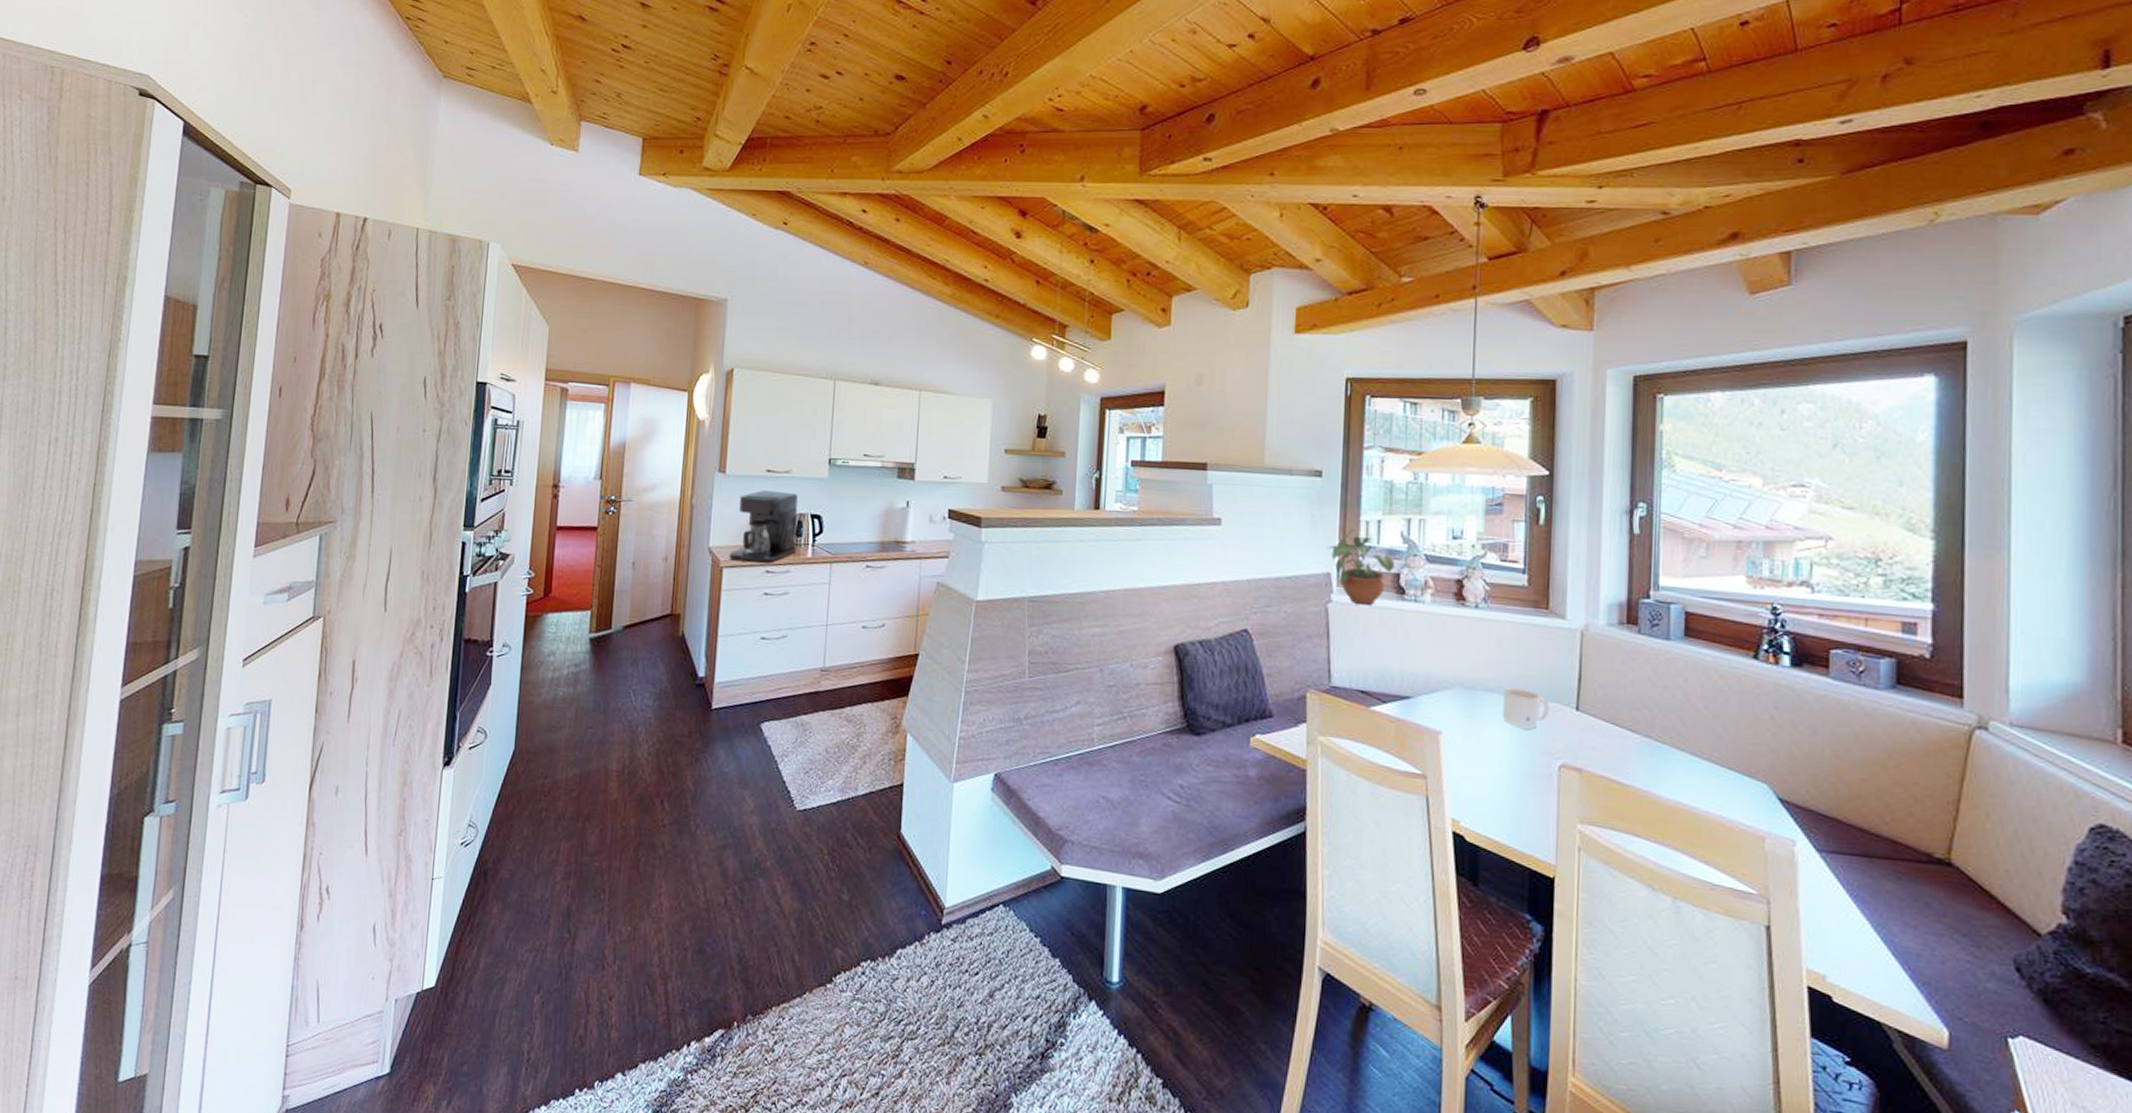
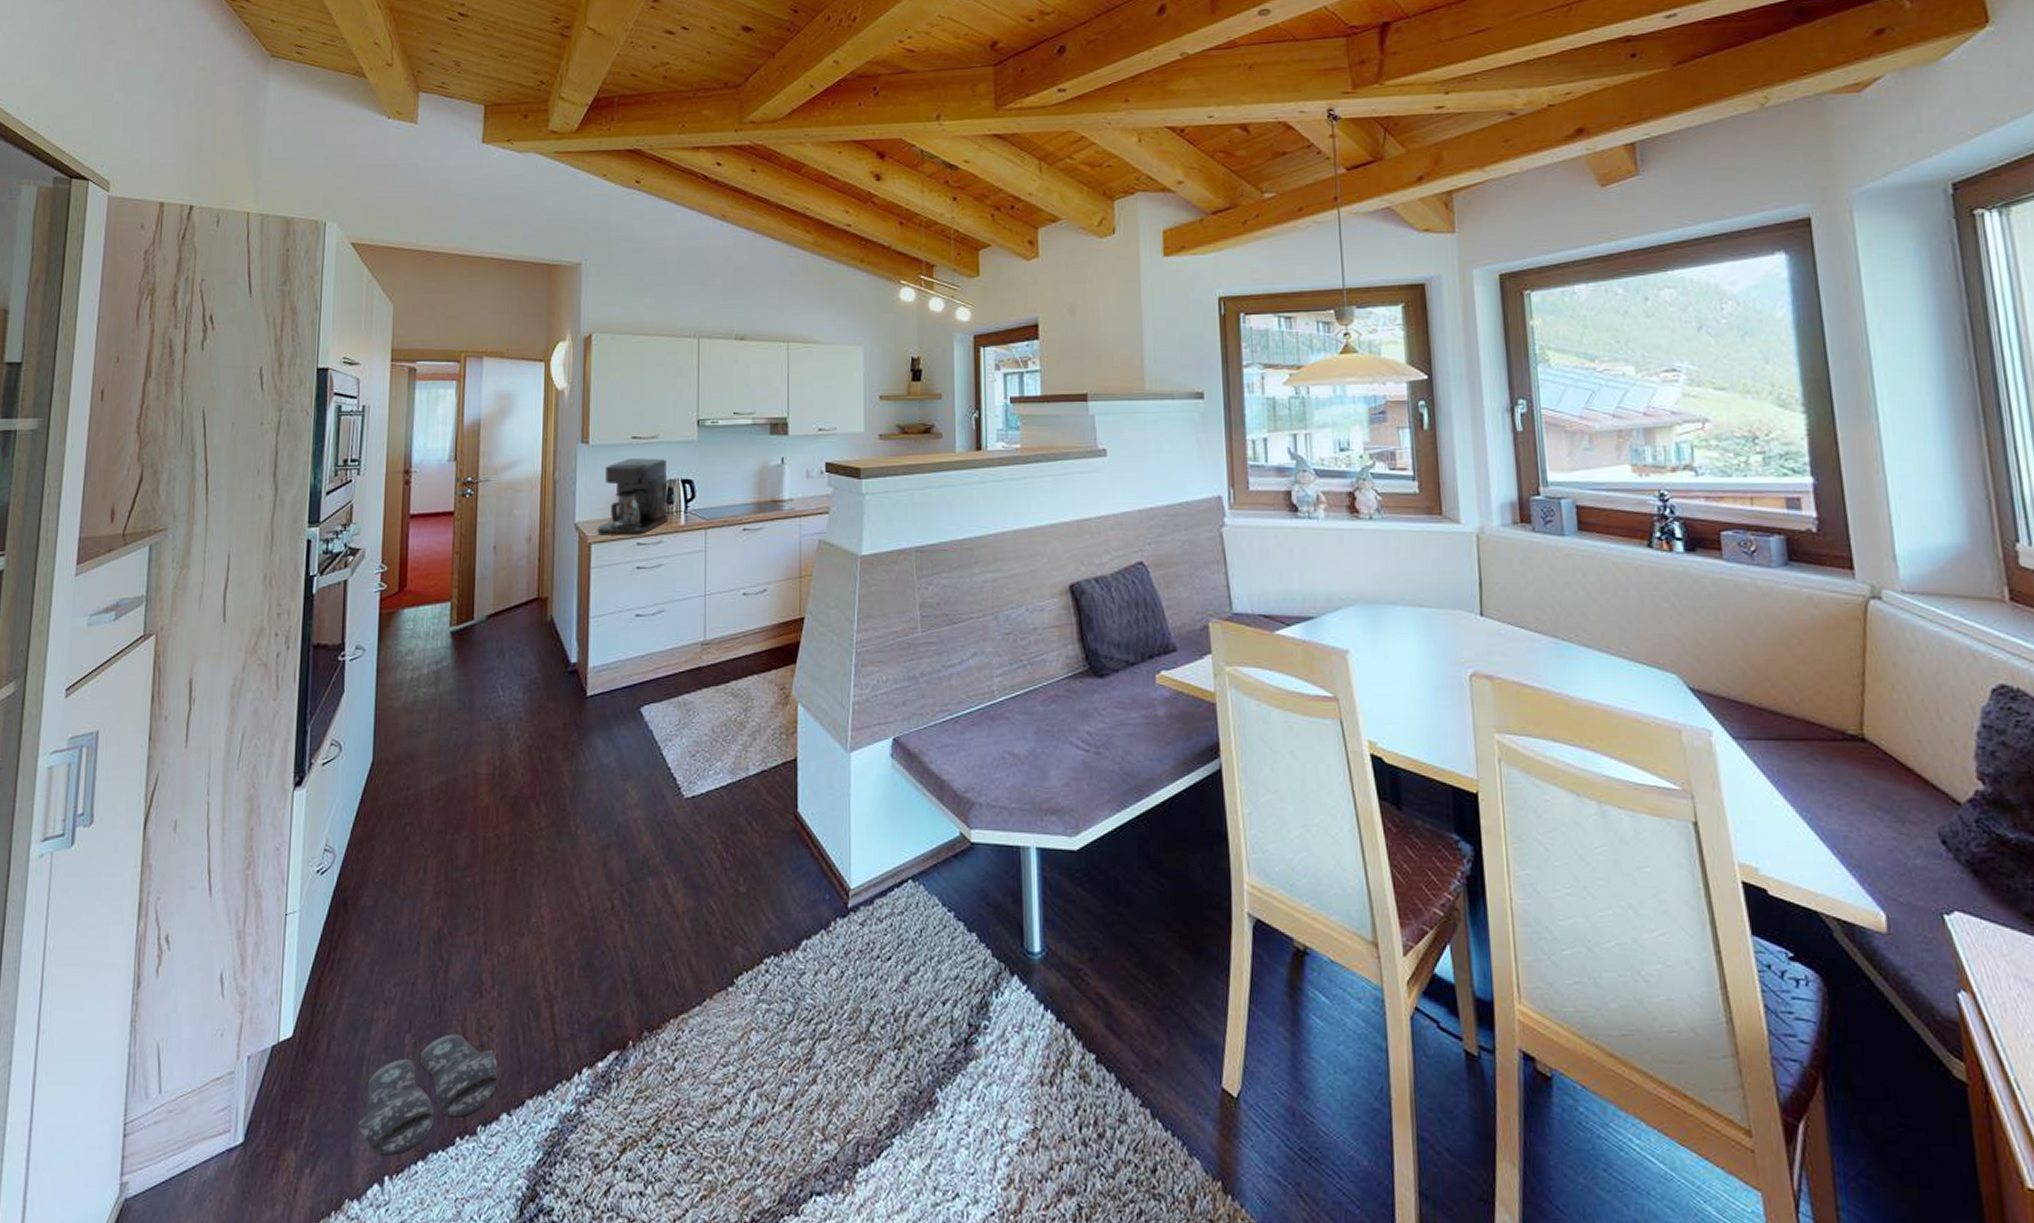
slippers: none [489,998,616,1098] -> present [357,1034,499,1154]
potted plant: present [1328,528,1395,605] -> none [1217,448,1285,525]
mug: present [1502,687,1549,730] -> none [1406,598,1454,641]

